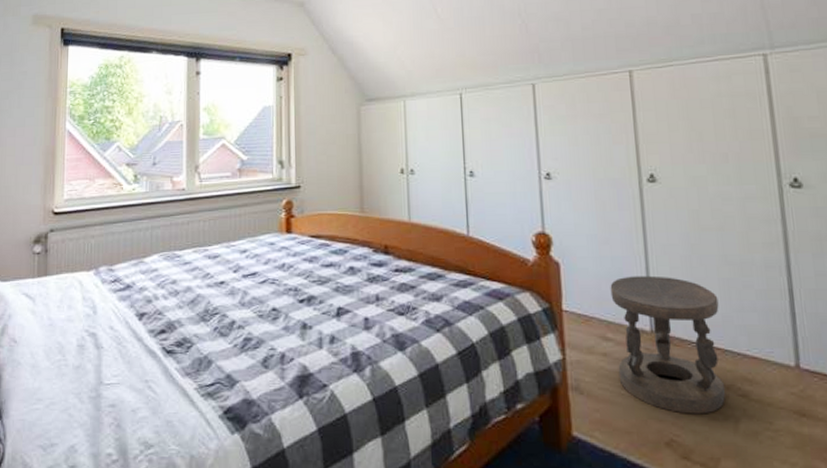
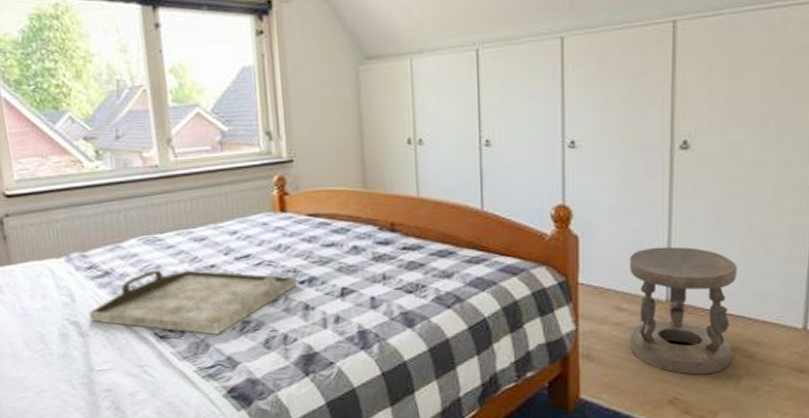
serving tray: none [106,285,297,351] -> present [88,270,297,335]

